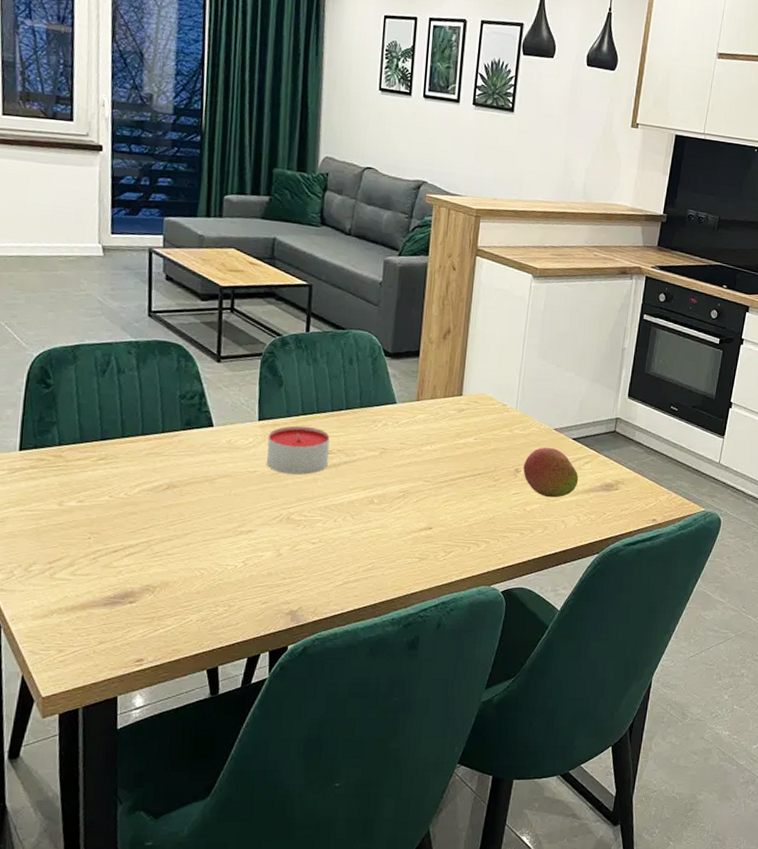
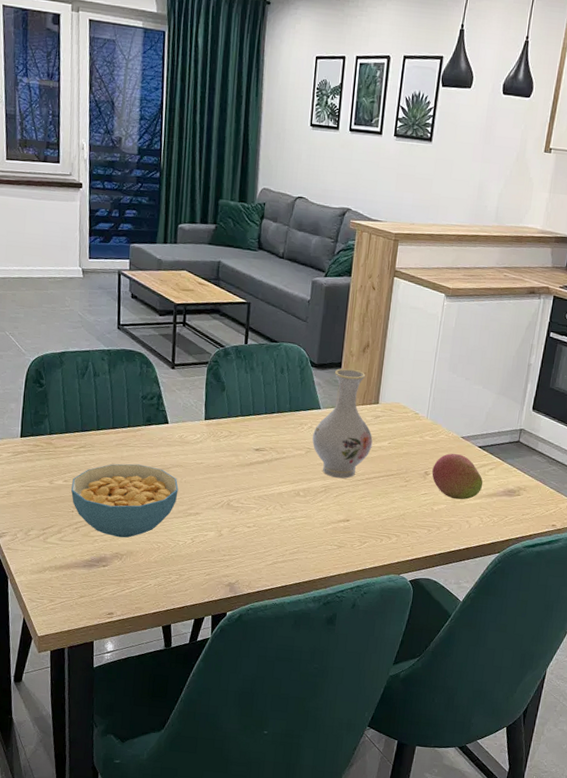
cereal bowl: none [87,476,227,567] -> present [71,463,179,538]
candle: present [266,425,330,475] -> none [211,425,264,468]
vase: none [387,357,457,481] -> present [312,368,373,479]

